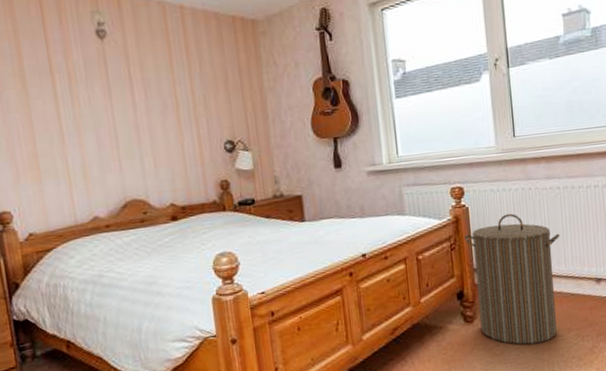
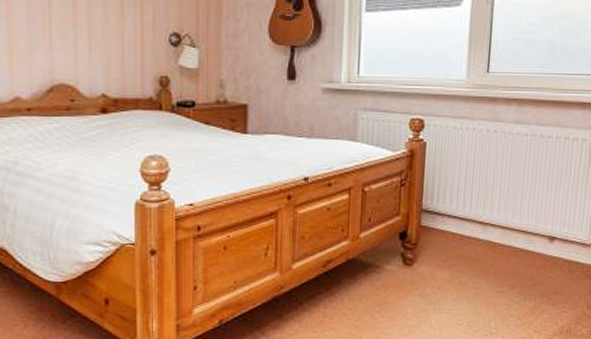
laundry hamper: present [465,213,560,345] -> none [417,155,520,296]

